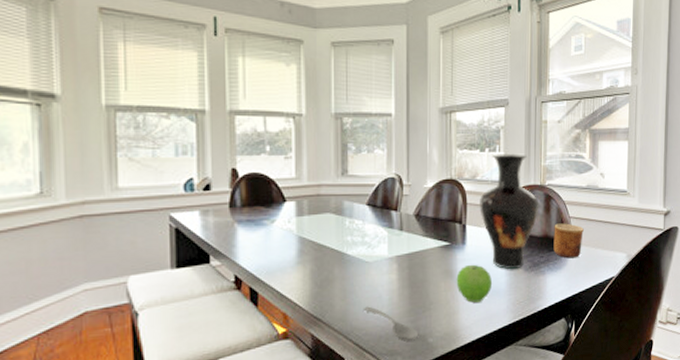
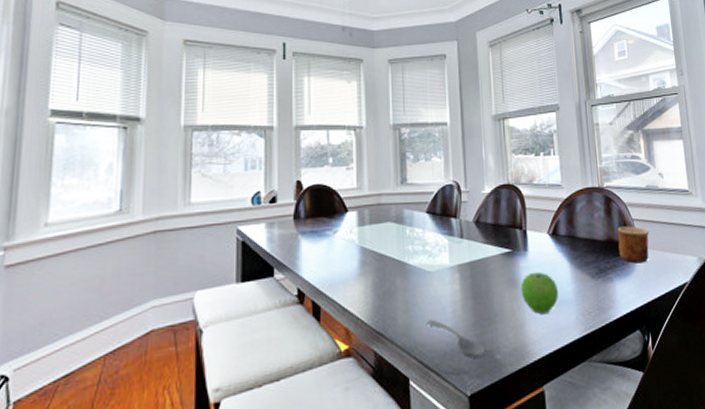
vase: present [480,154,540,270] -> none [538,156,600,278]

